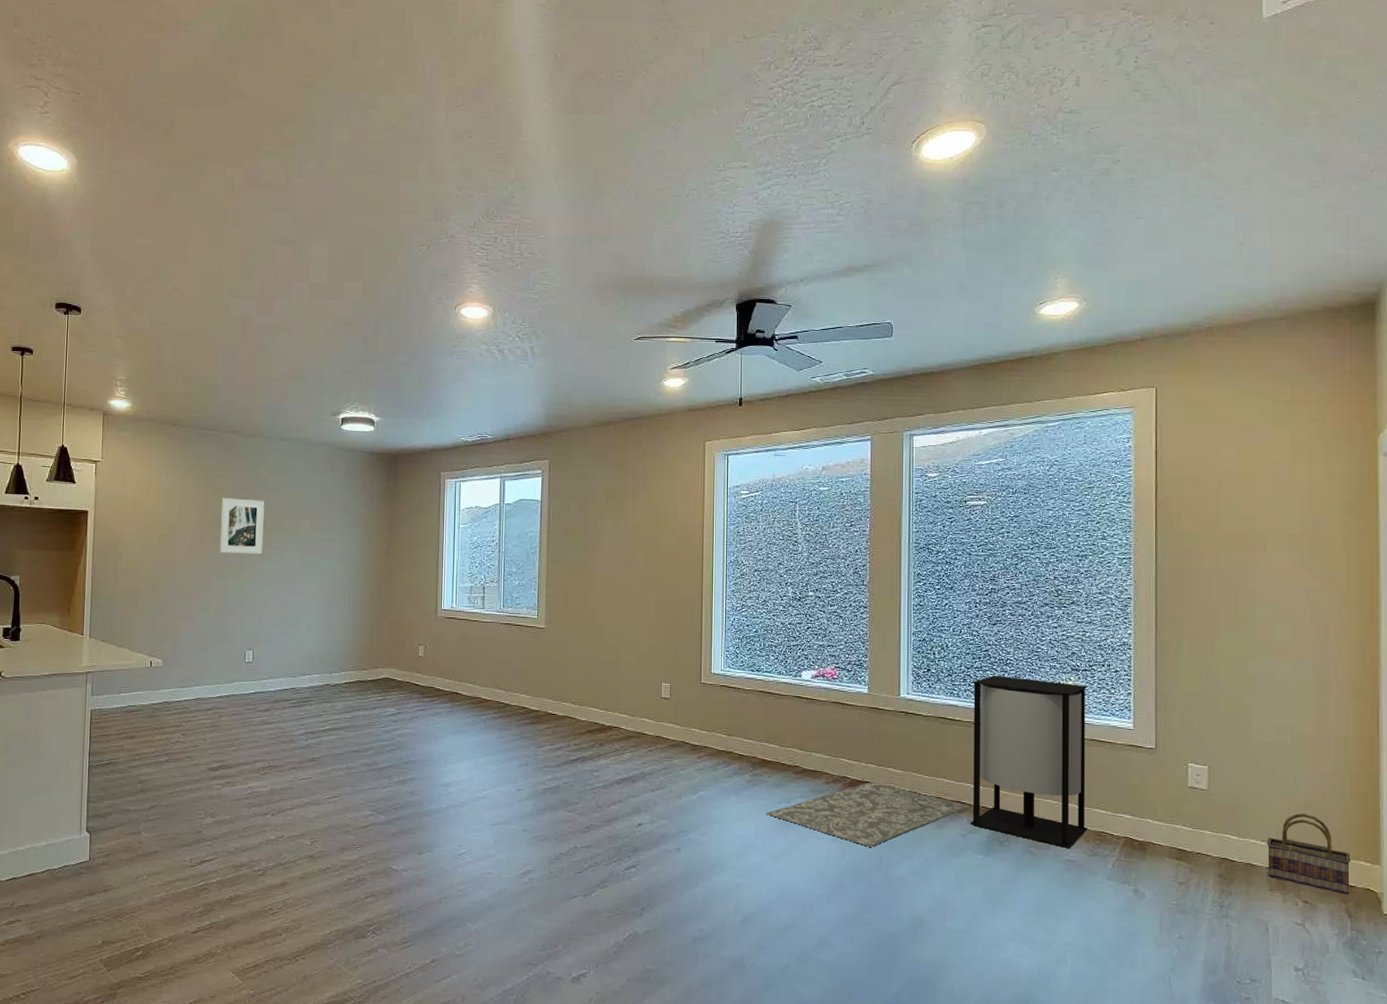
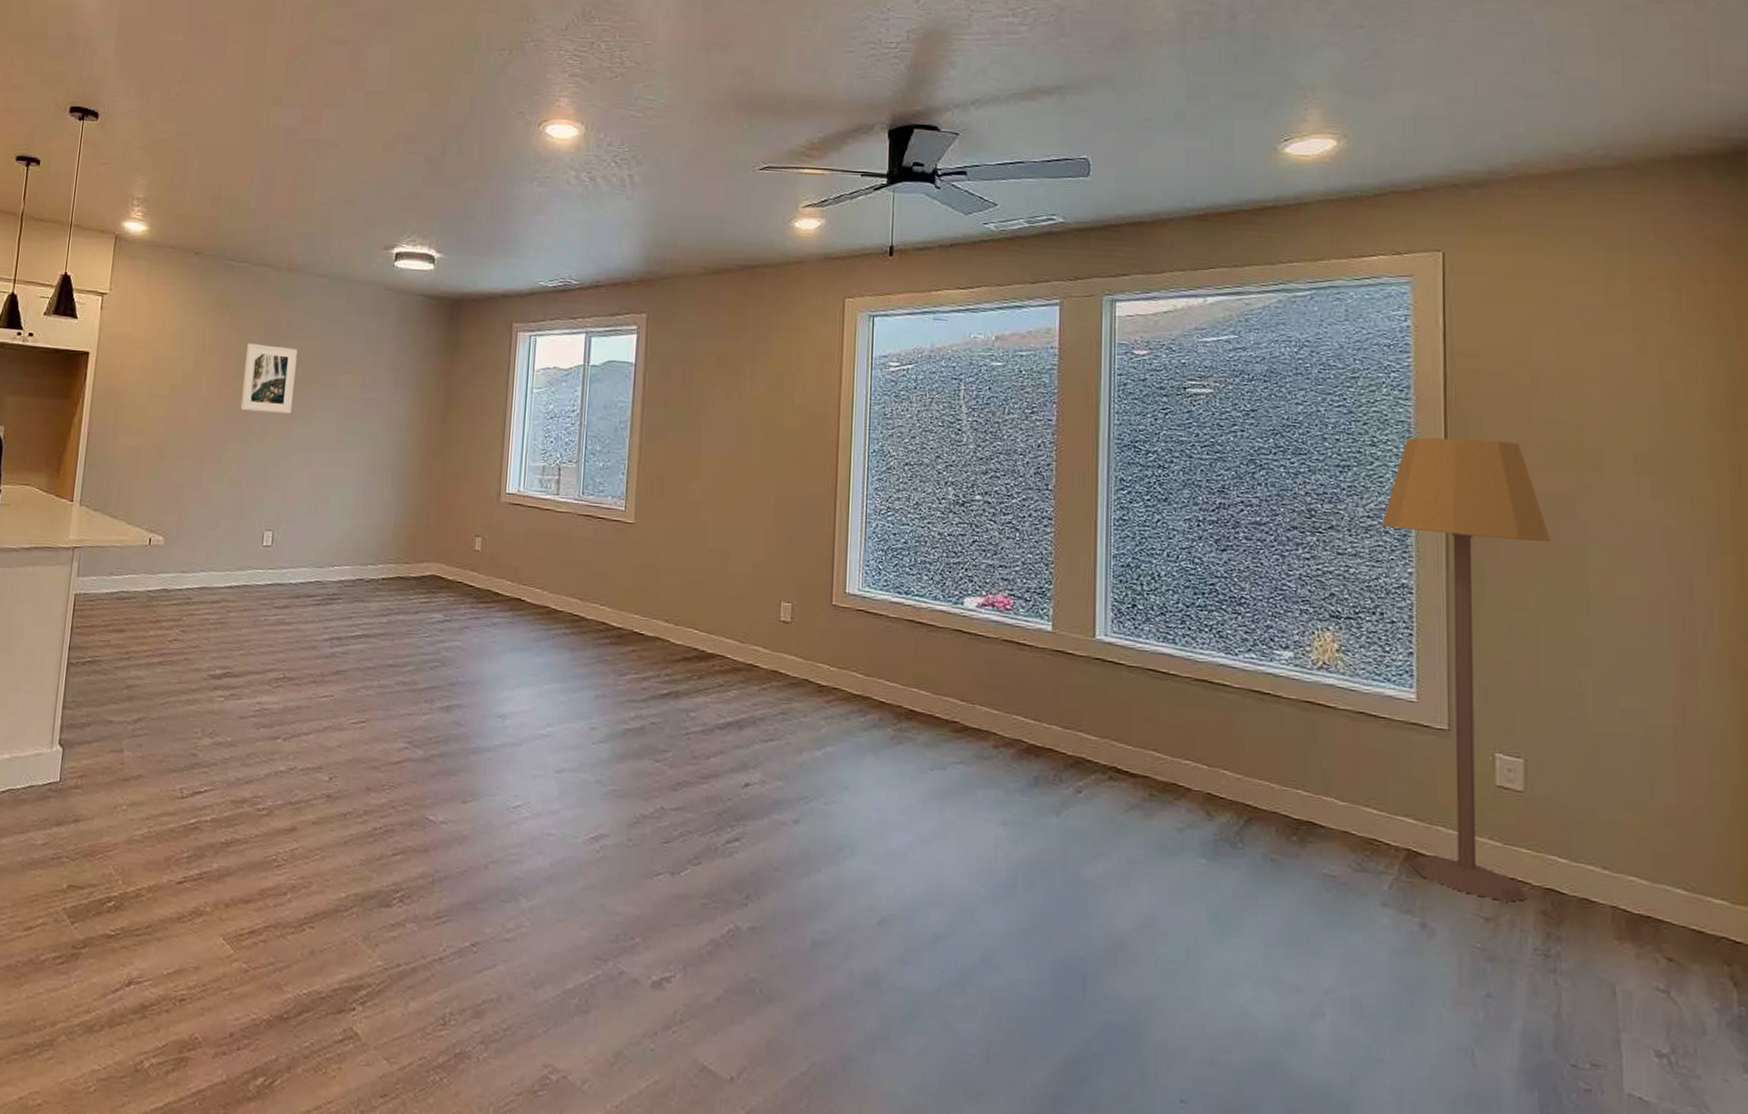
rug: present [766,781,971,848] -> none [913,748,1191,838]
trash can: present [970,675,1089,849] -> none [1189,617,1354,859]
lamp: none [1109,531,1230,870] -> present [1381,437,1550,902]
basket: present [1266,814,1351,895] -> none [1610,834,1735,954]

